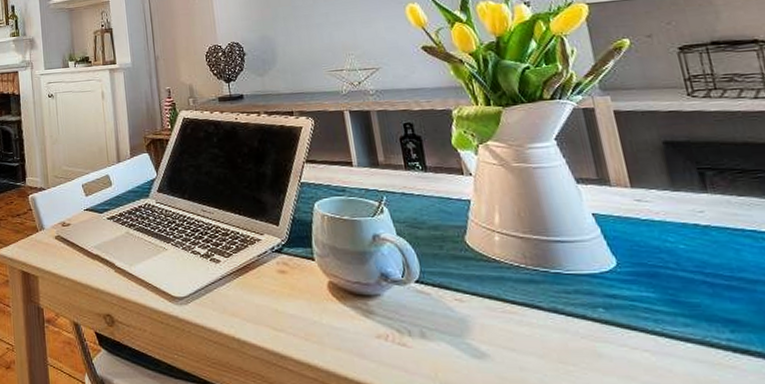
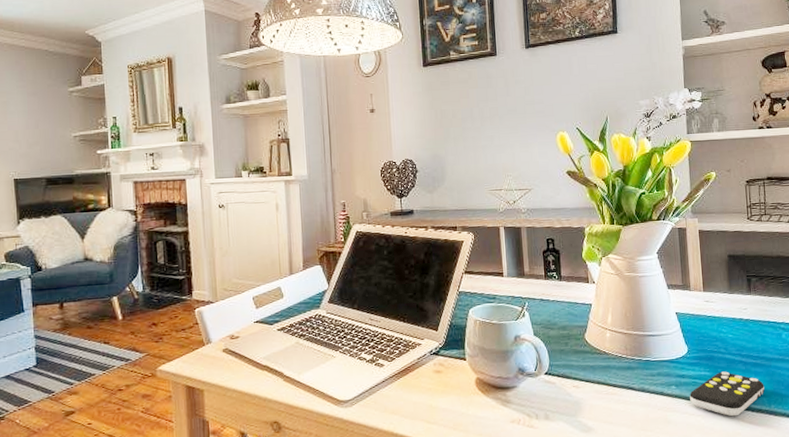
remote control: none [627,293,751,357] -> present [689,371,765,417]

